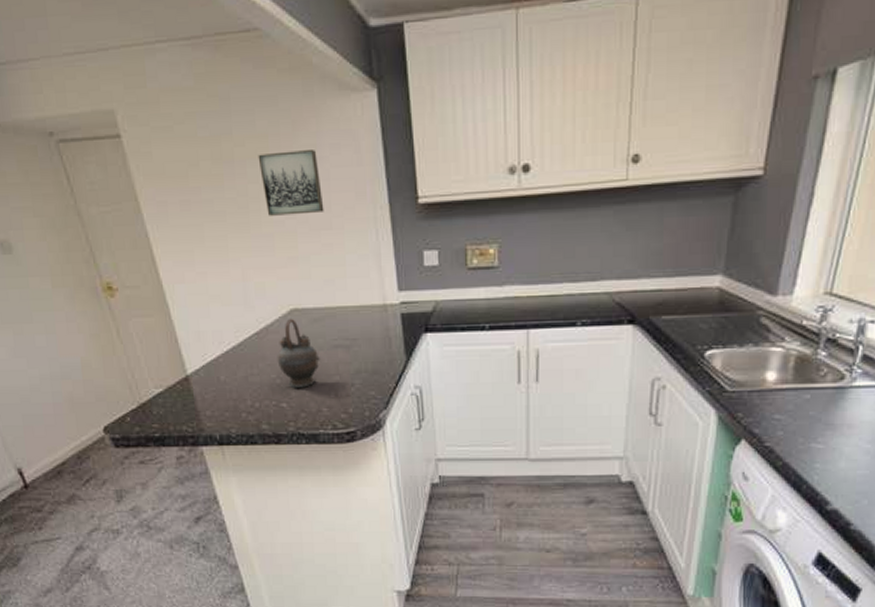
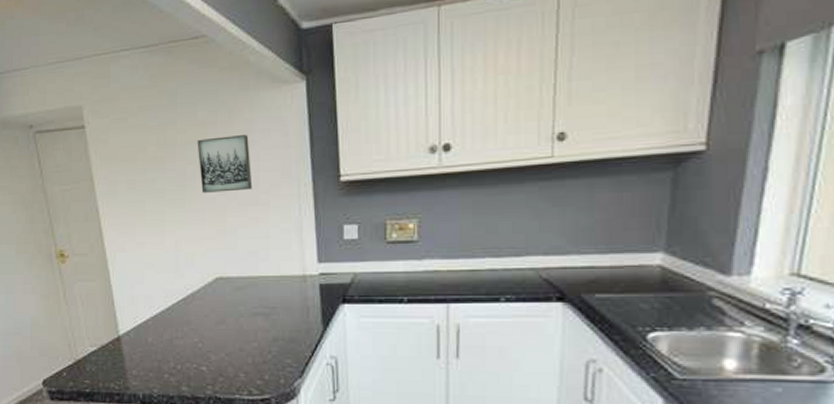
teapot: present [277,318,320,388] -> none [200,286,240,352]

